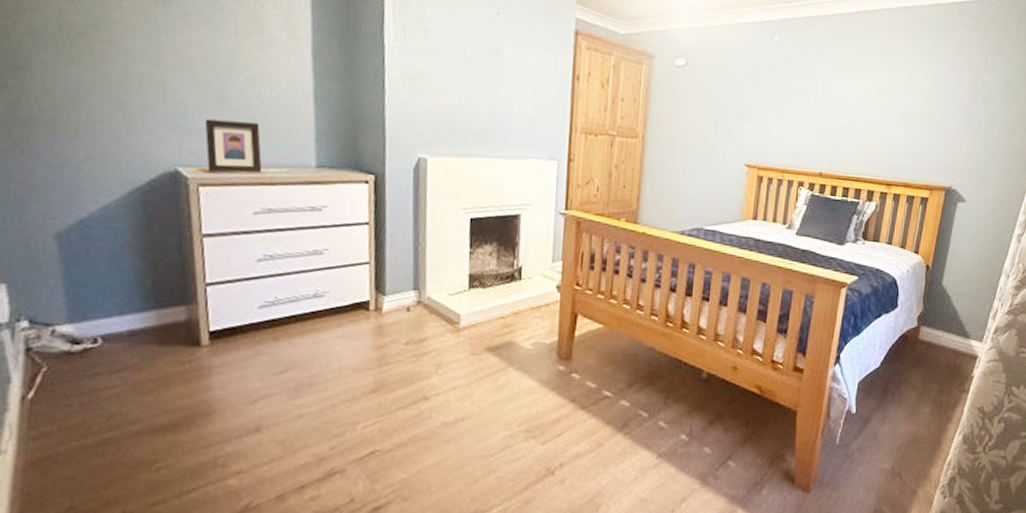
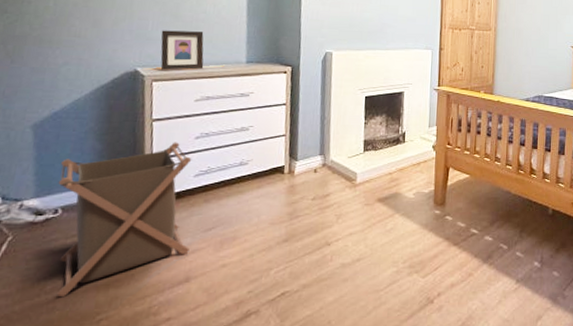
laundry basket: none [94,264,258,439] -> present [57,142,192,297]

